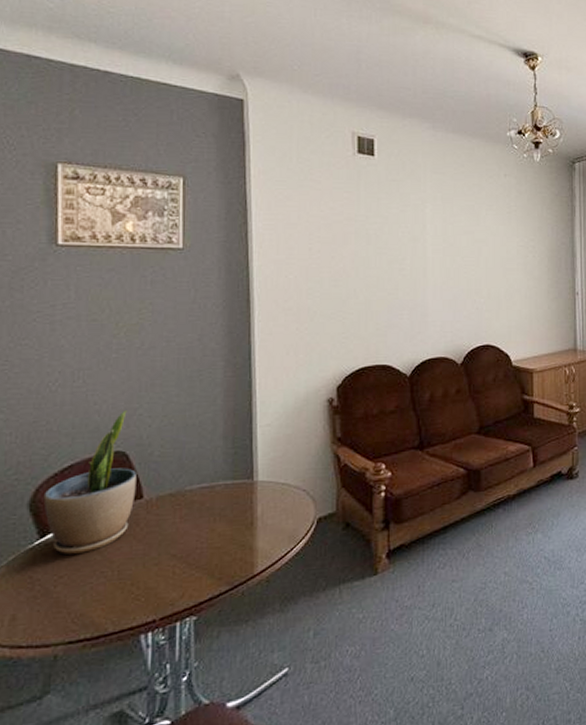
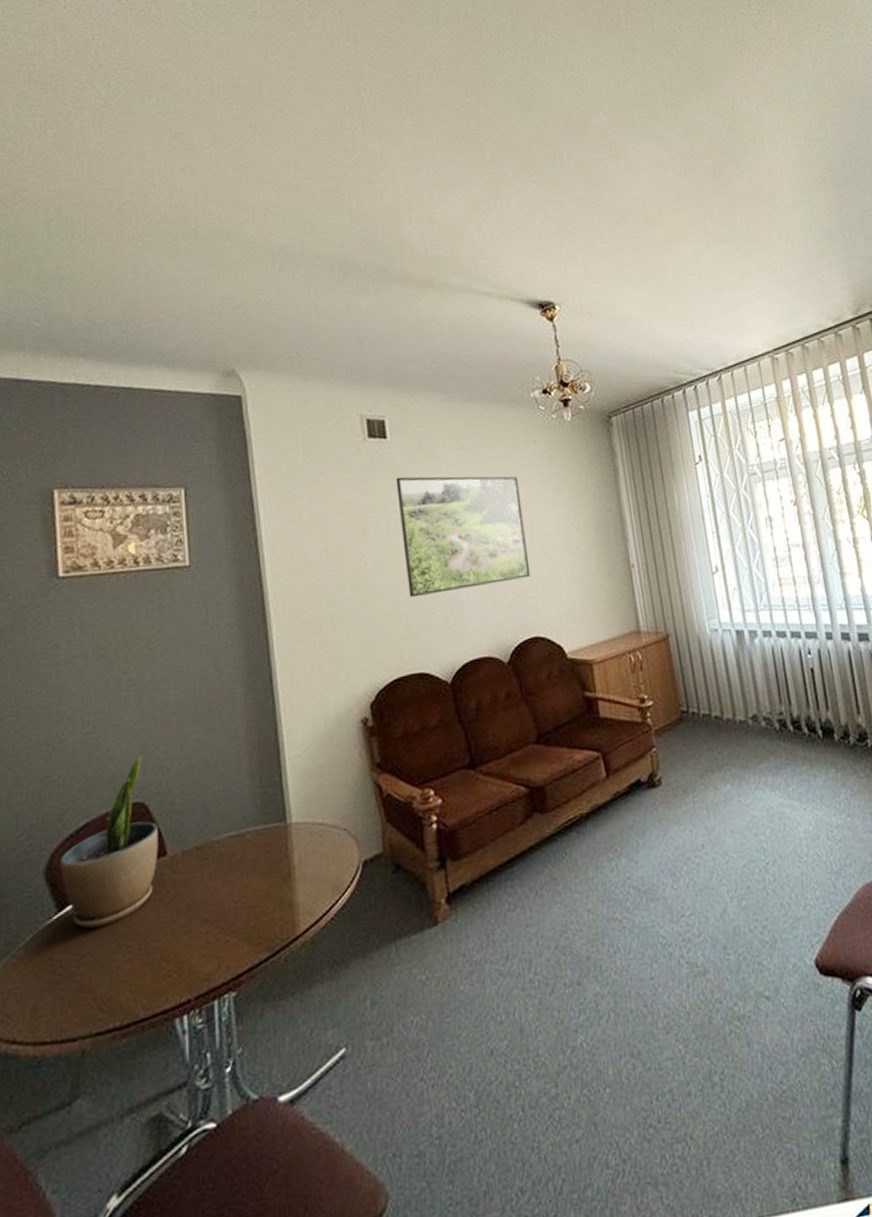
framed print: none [379,192,489,299] -> present [396,476,531,598]

